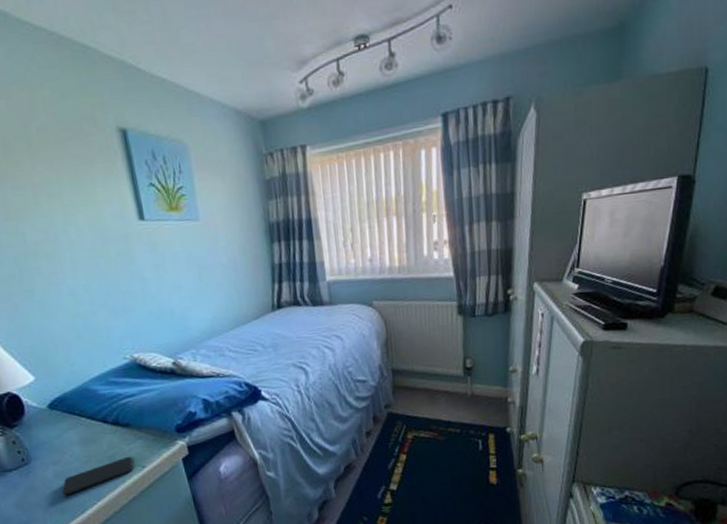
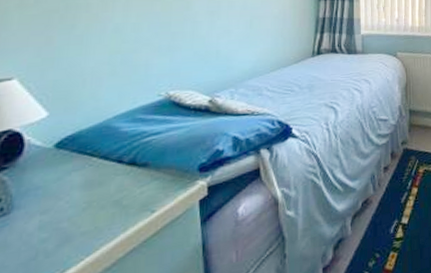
smartphone: present [62,456,133,496] -> none [41,199,141,253]

